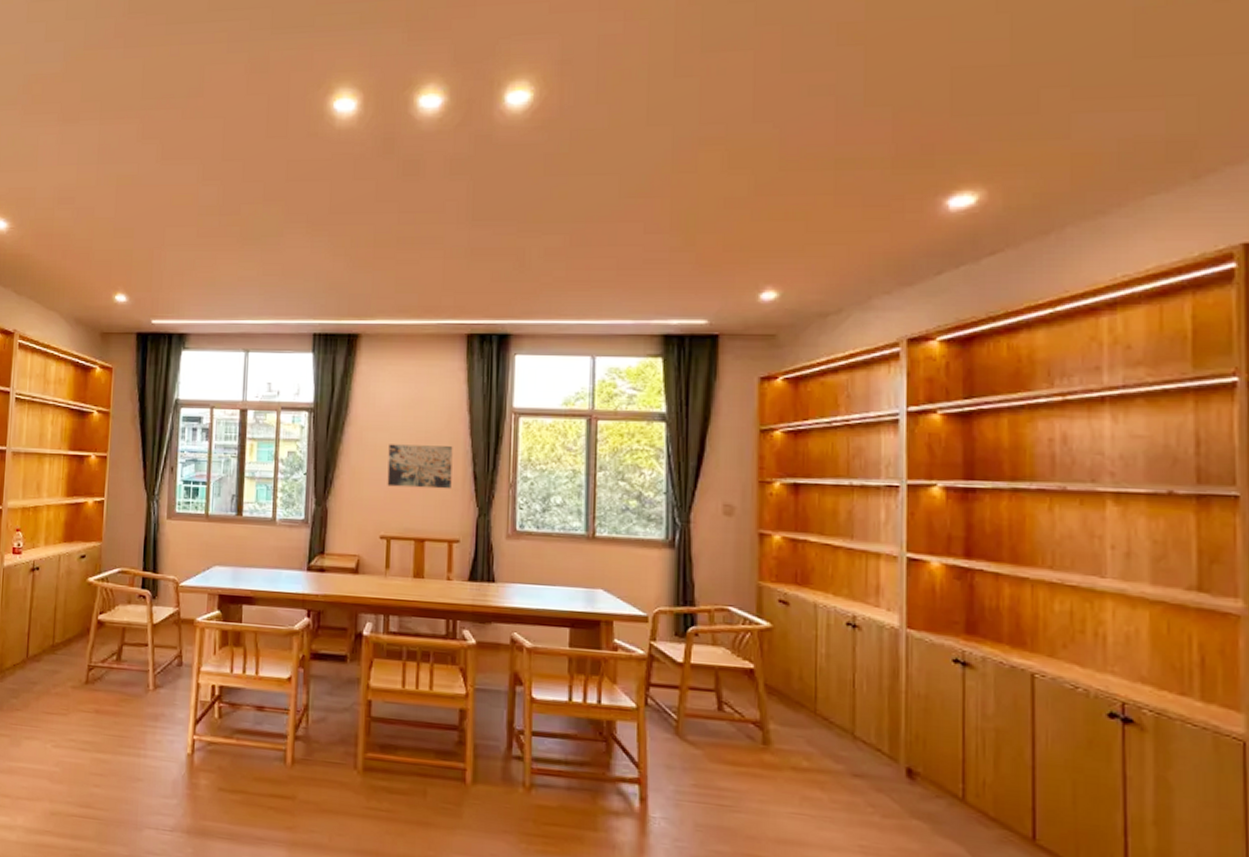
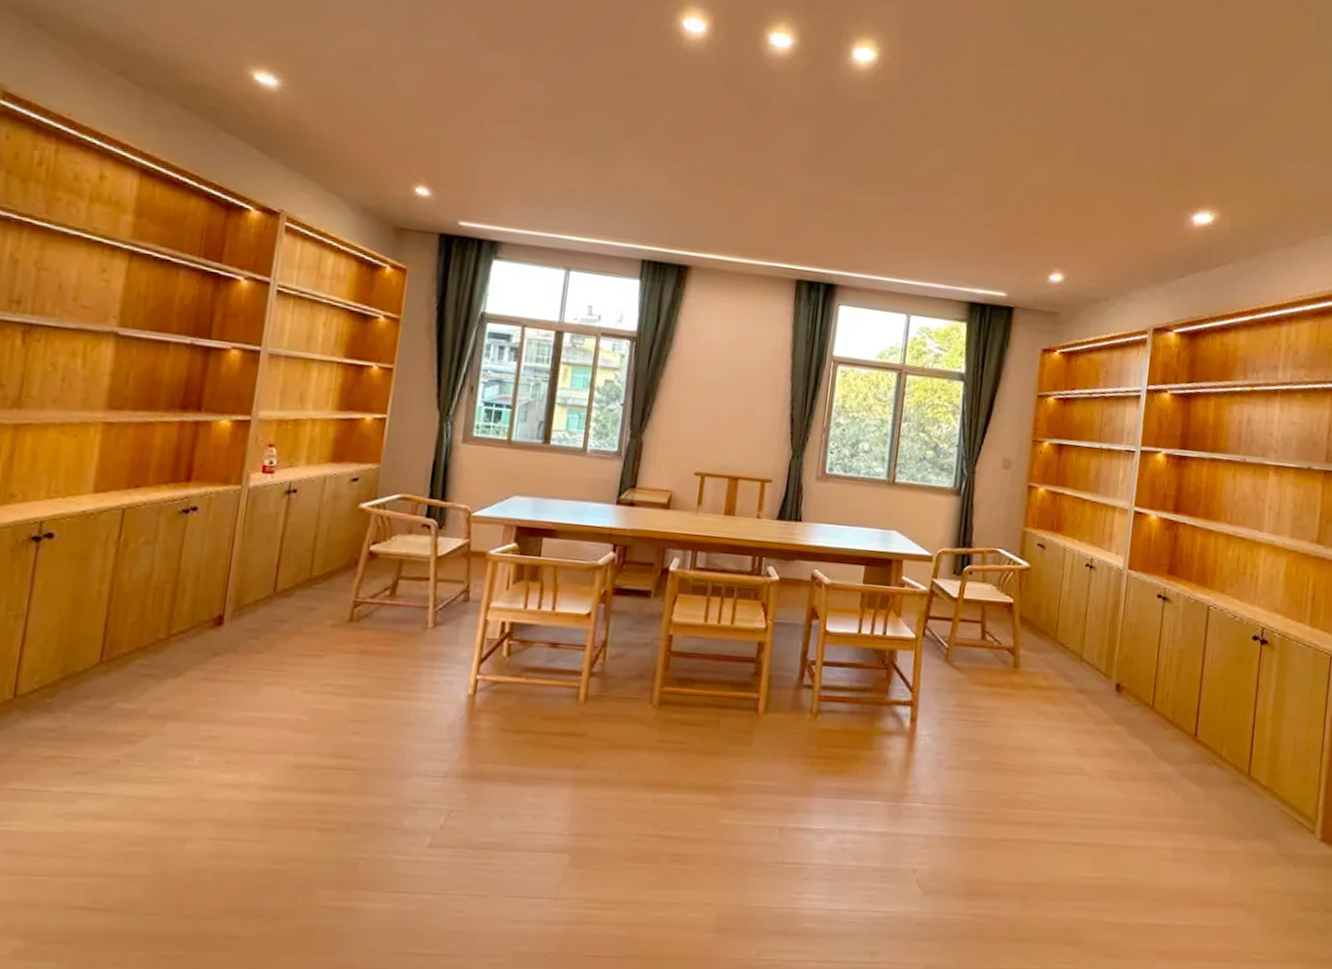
wall art: present [387,444,453,489] -> none [706,381,774,430]

